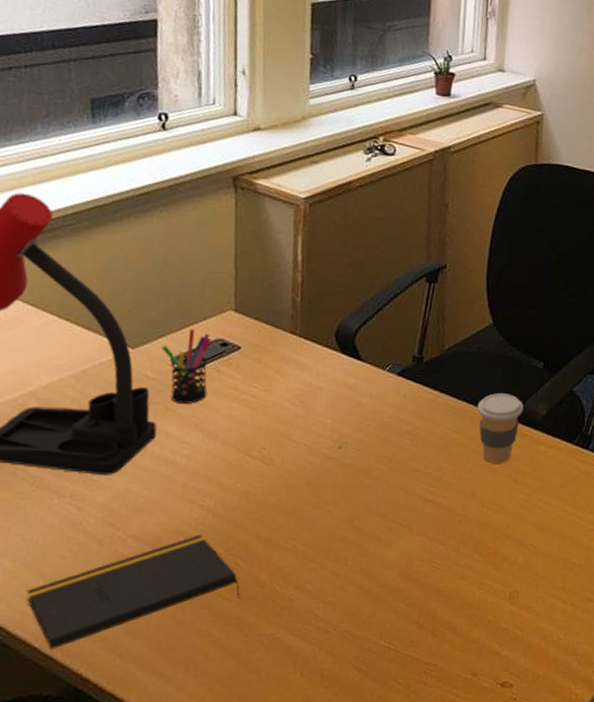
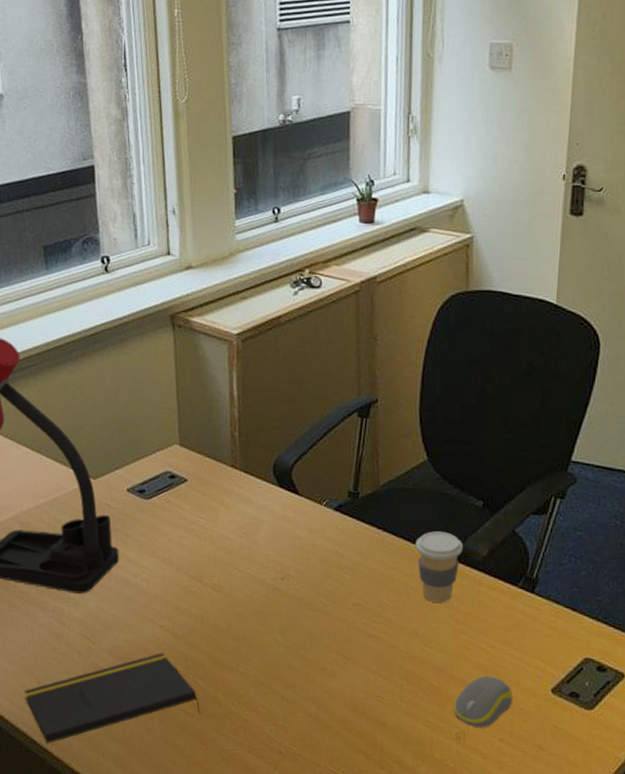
pen holder: present [162,329,211,404] -> none [118,461,161,532]
computer mouse: none [508,533,566,585] -> present [453,676,513,728]

